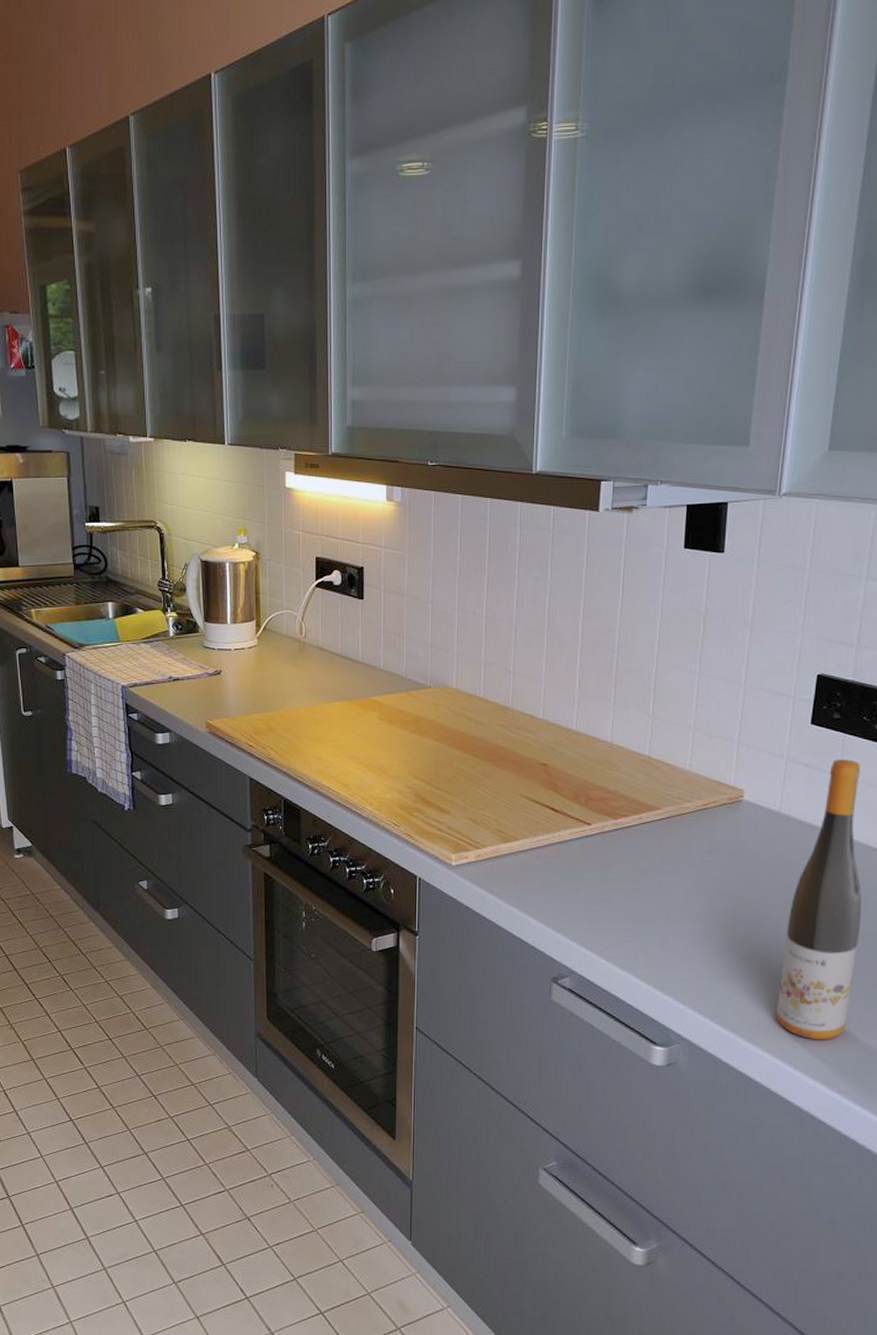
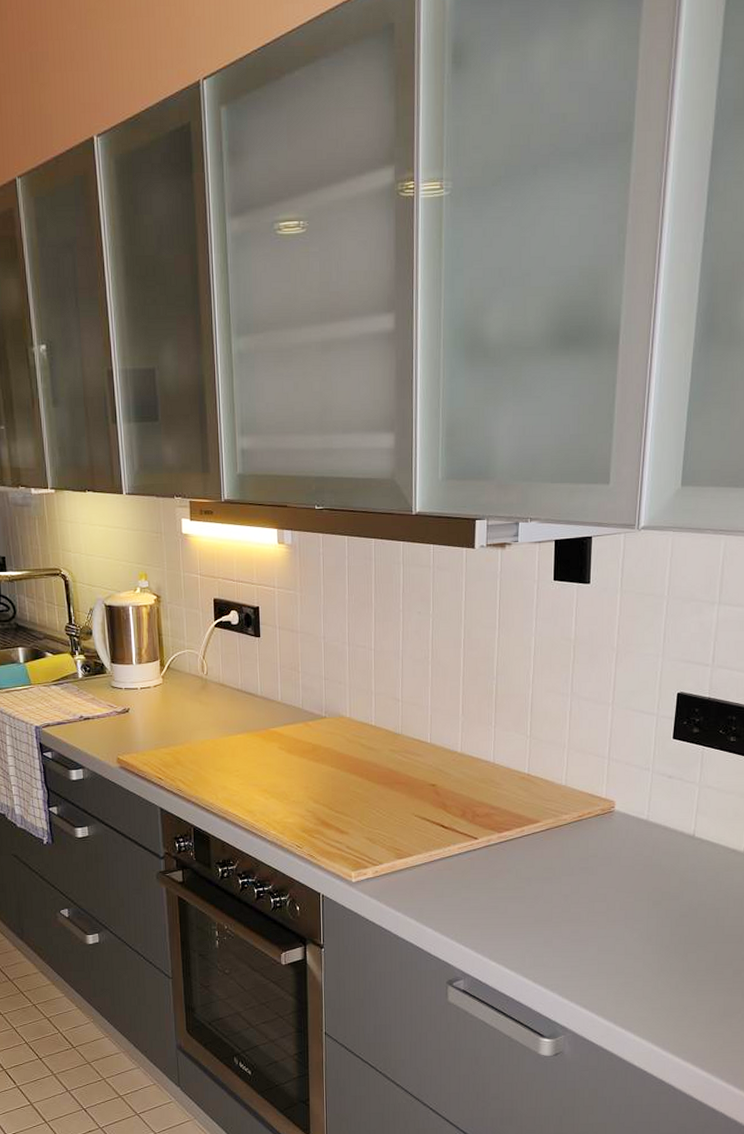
wine bottle: present [776,759,862,1040] -> none [650,770,723,1025]

